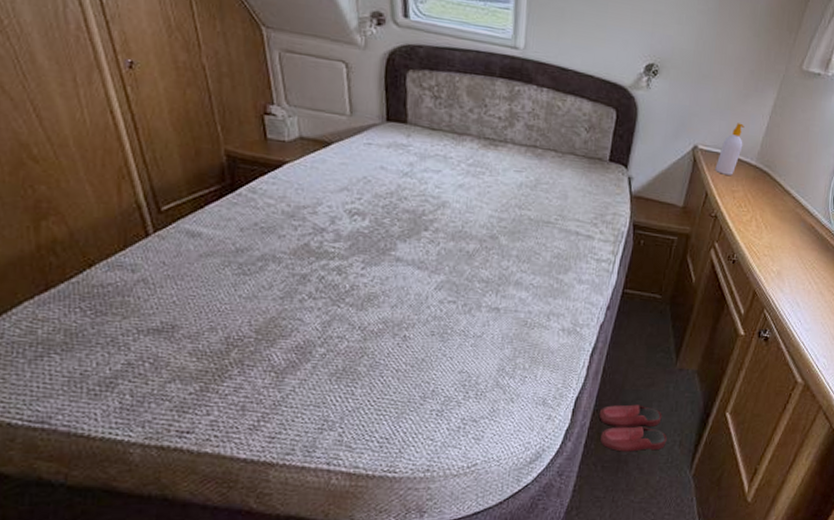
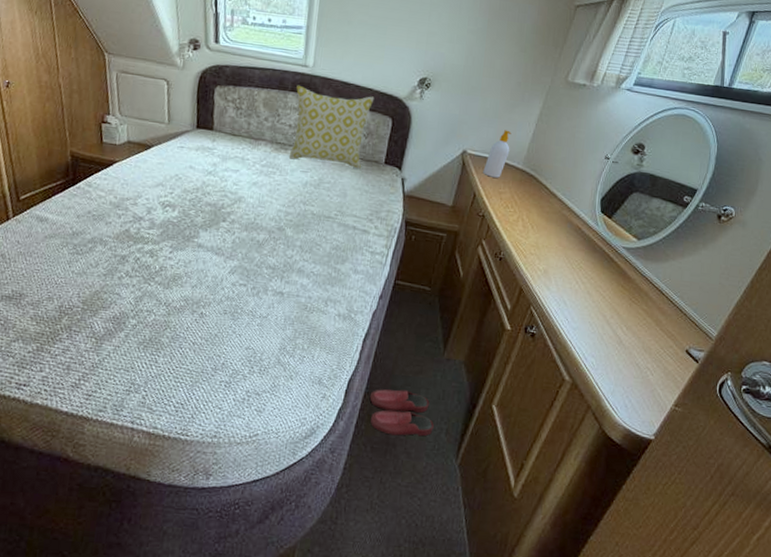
pillow: none [499,70,596,168] -> present [288,85,375,170]

